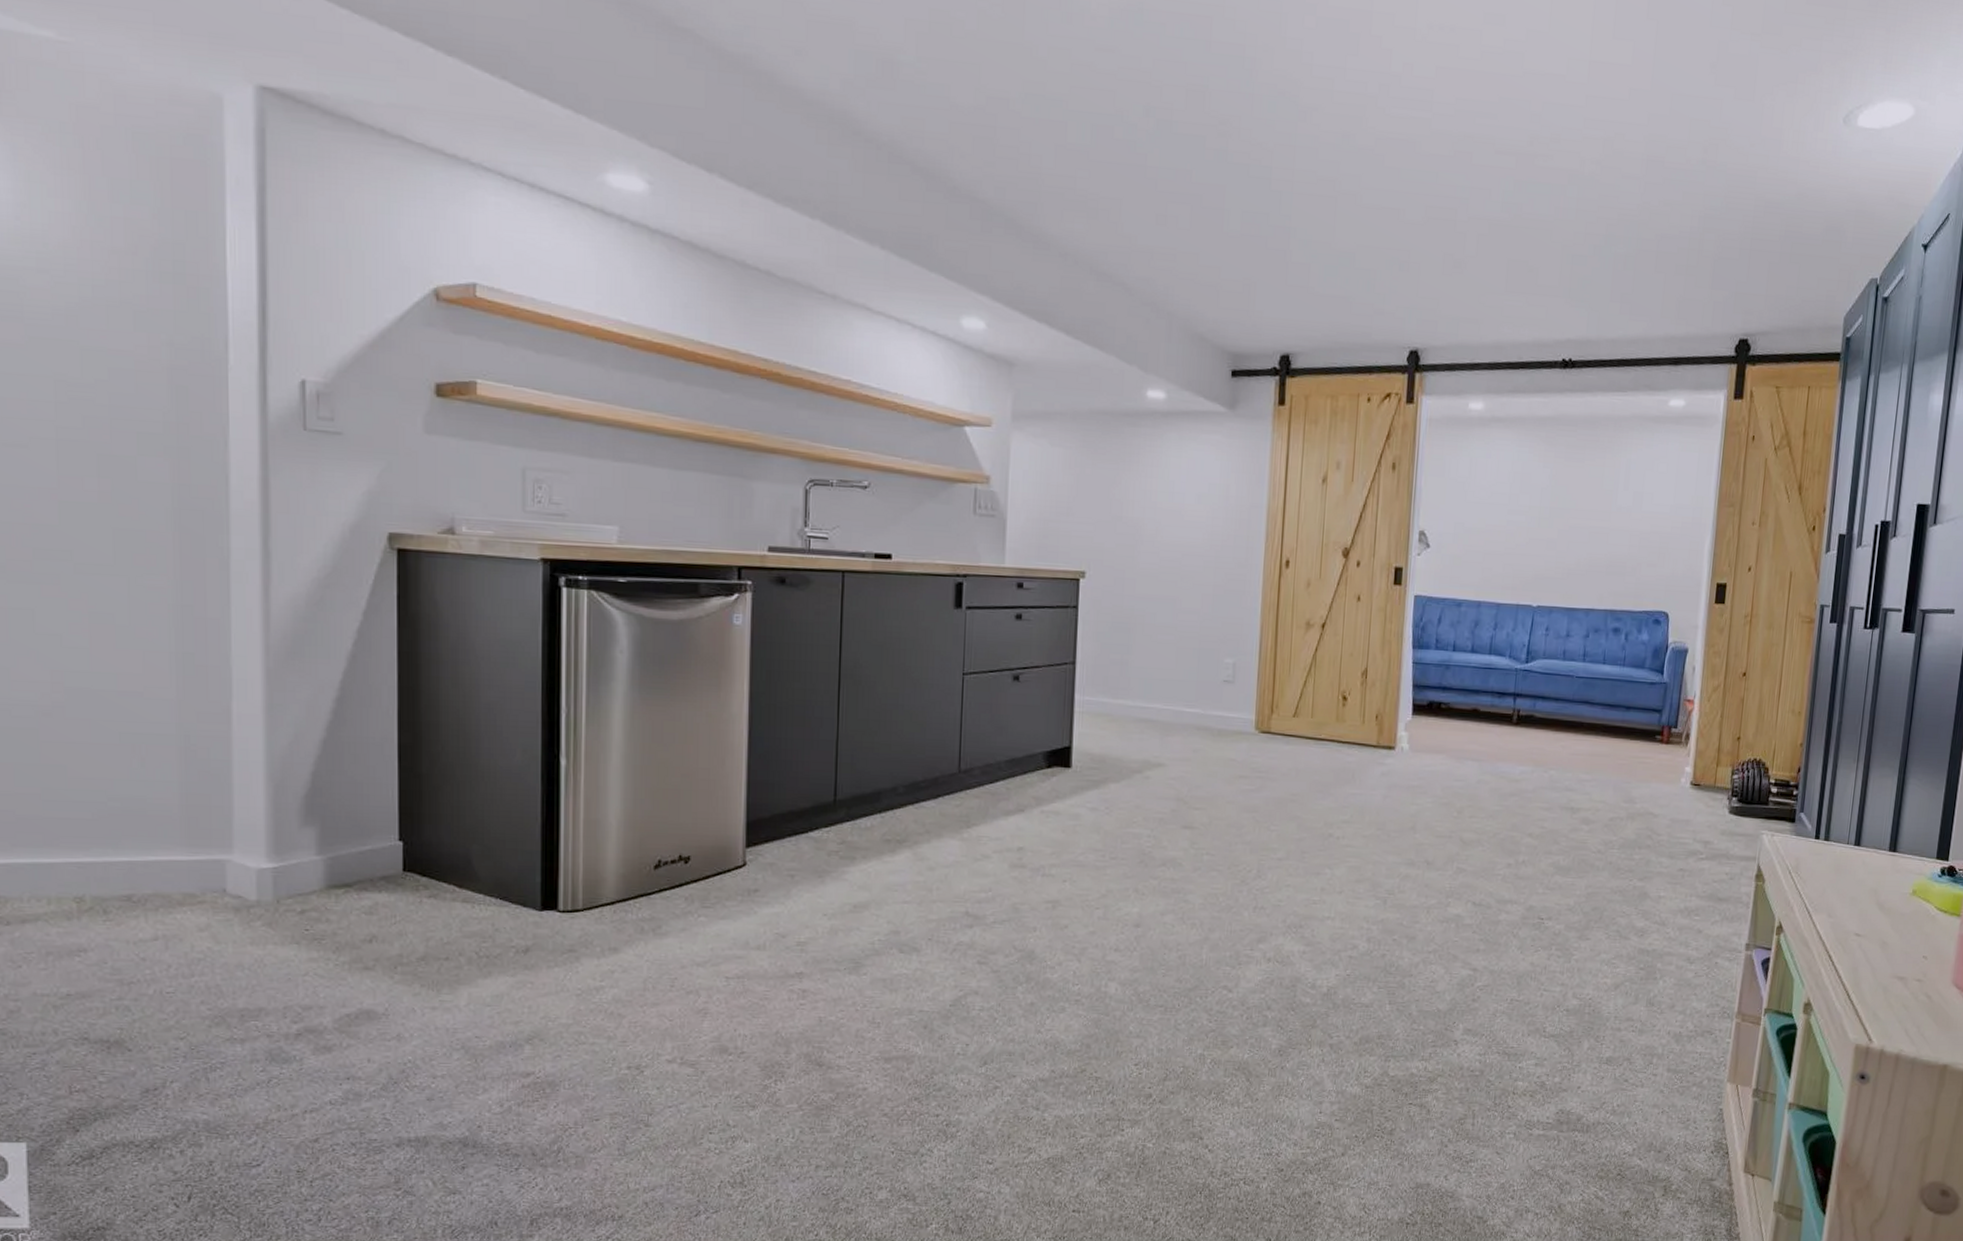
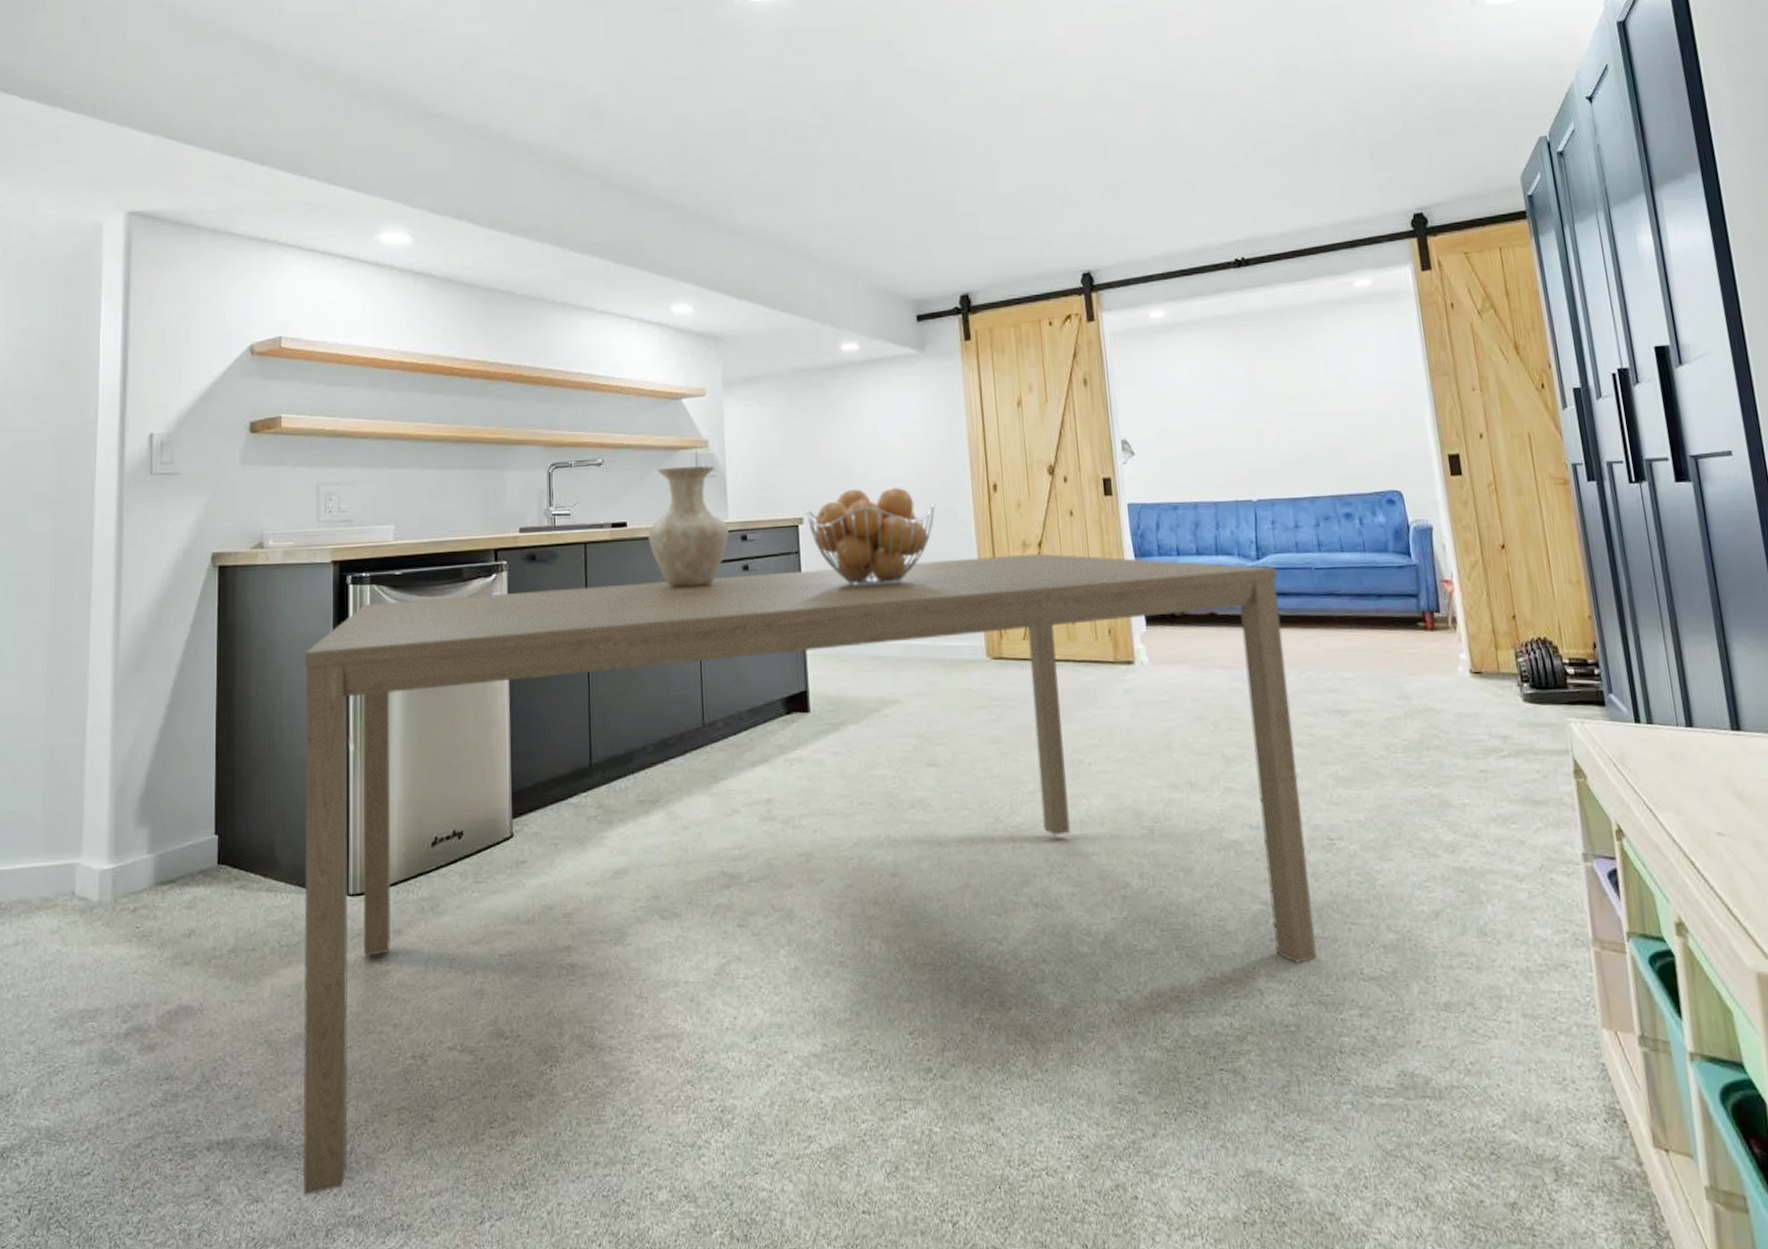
dining table: none [505,610,1542,1189] -> present [303,553,1318,1196]
vase: none [915,500,1005,631] -> present [648,466,730,588]
fruit basket: none [1089,548,1225,651] -> present [806,487,936,587]

